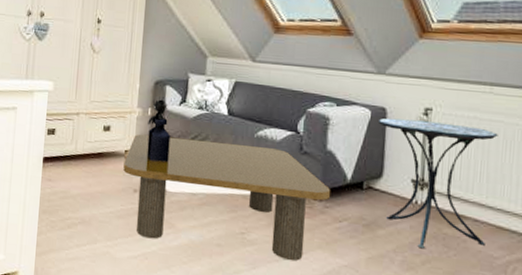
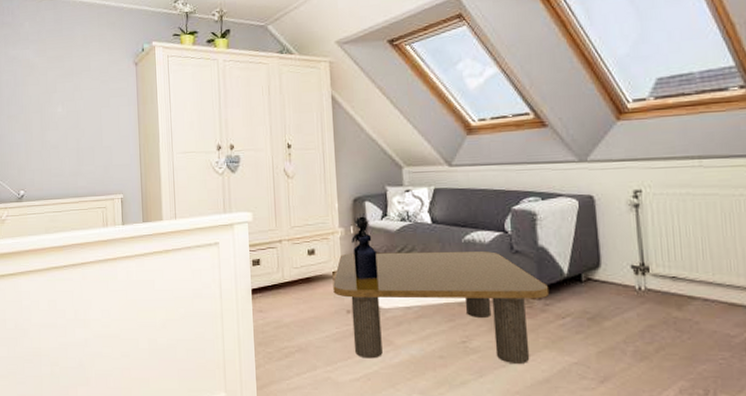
side table: present [378,118,498,249] -> none [587,203,719,336]

